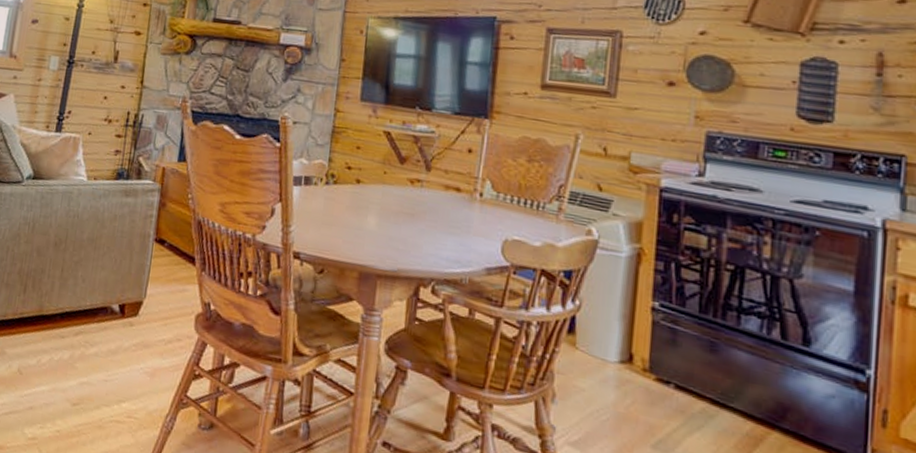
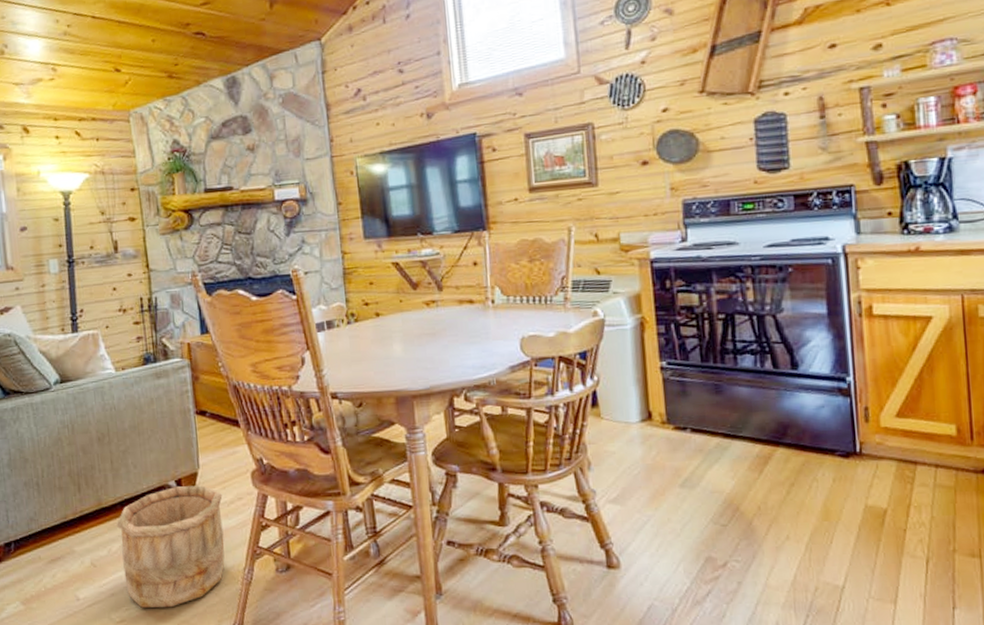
wooden bucket: none [45,311,162,438] -> present [117,485,225,608]

